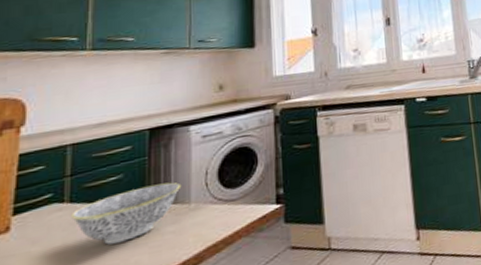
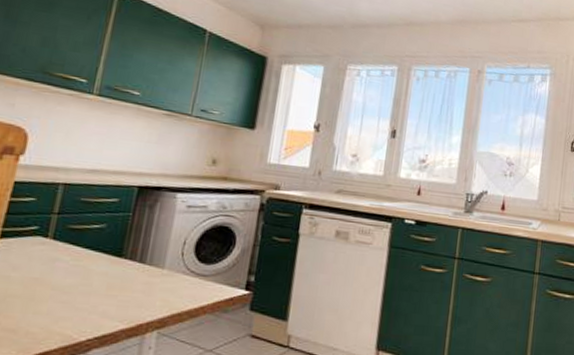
bowl: present [71,182,182,245] -> none [52,241,159,289]

